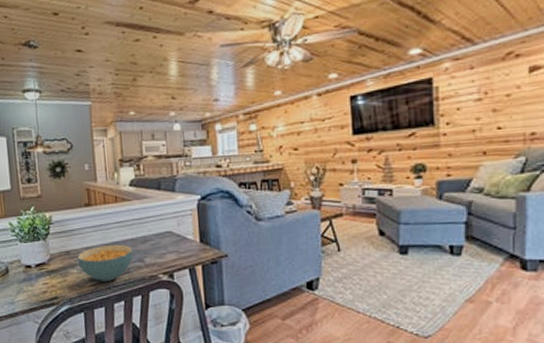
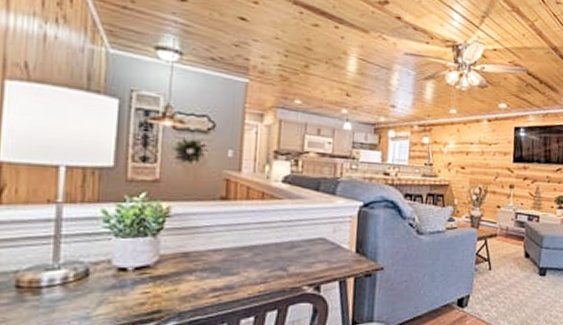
cereal bowl: present [77,244,133,281] -> none [198,248,275,292]

